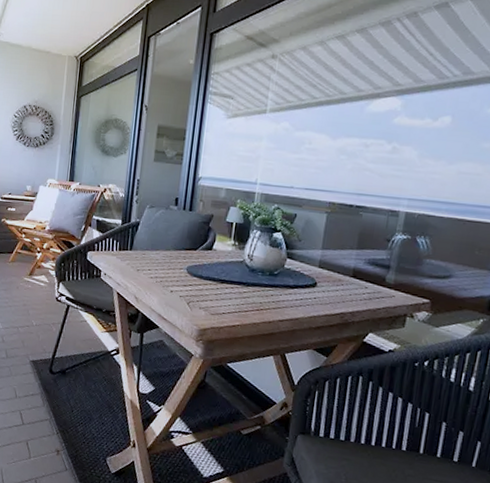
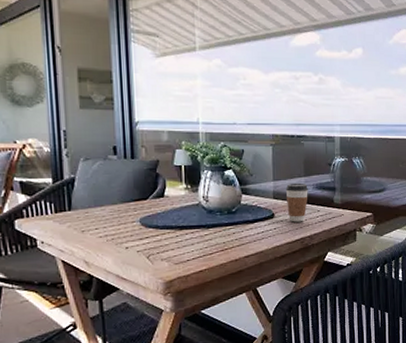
coffee cup: none [331,254,359,296] -> present [285,183,308,222]

